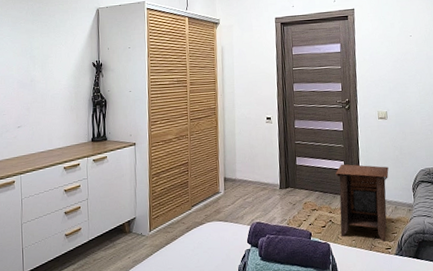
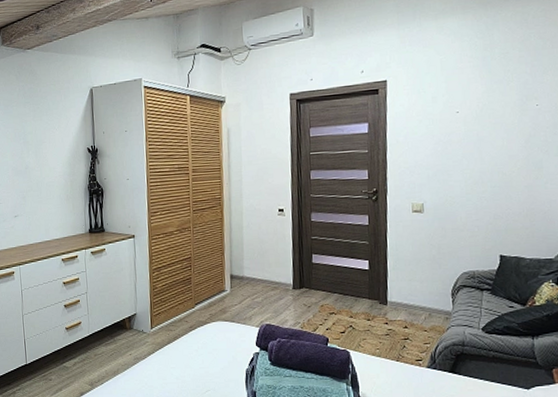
nightstand: present [335,164,389,242] -> none [358,263,423,352]

